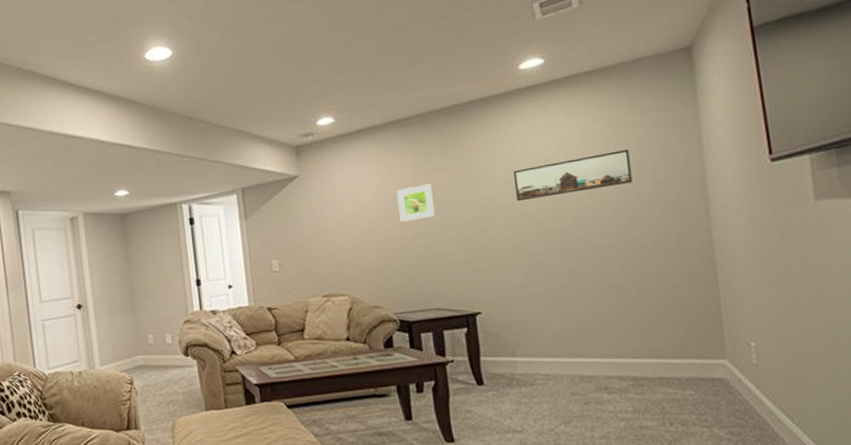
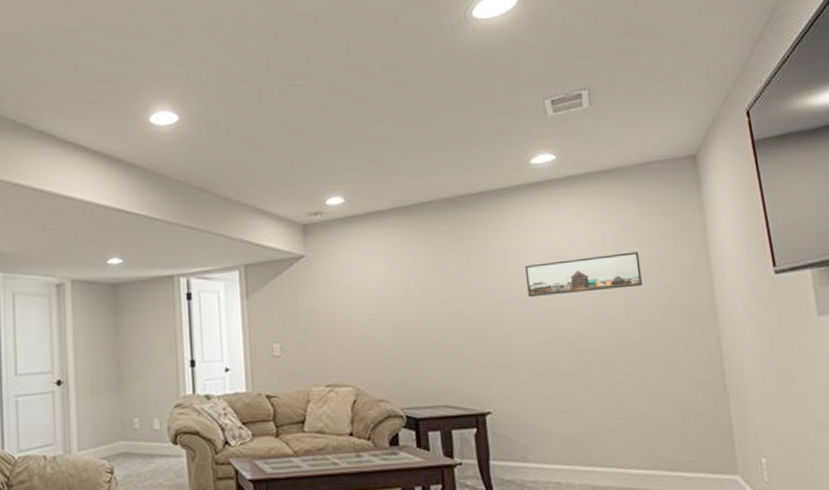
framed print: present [397,183,436,222] -> none [406,273,446,311]

